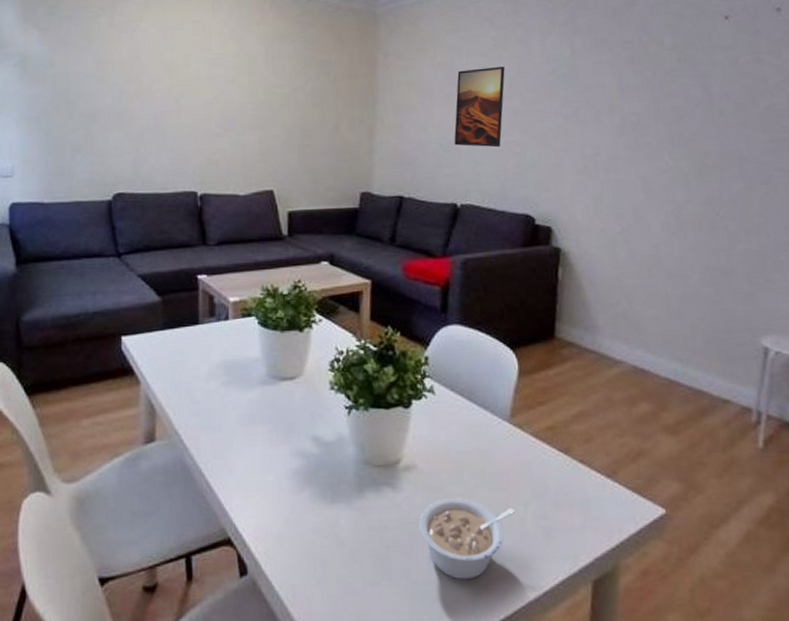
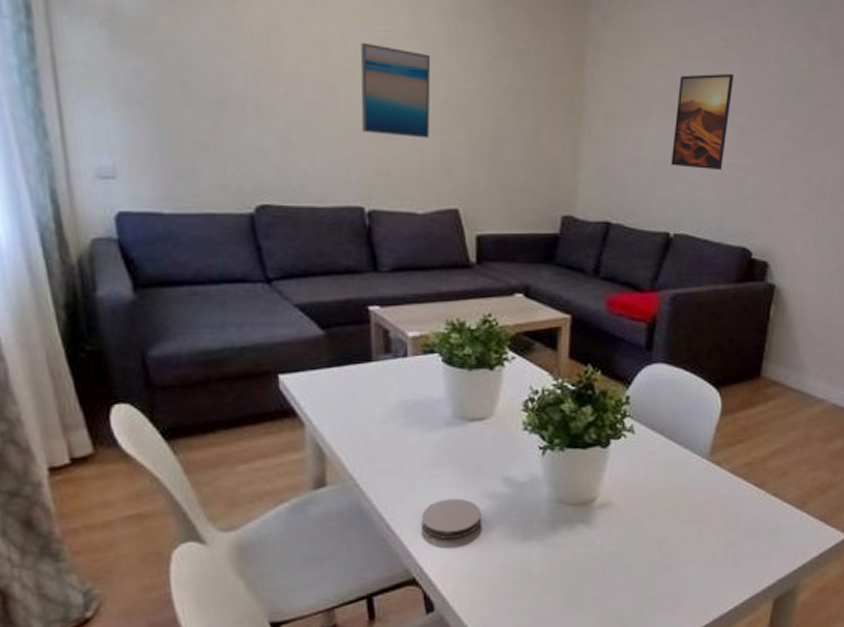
wall art: none [198,63,253,134] -> present [360,42,431,138]
coaster: none [237,456,292,499] -> present [421,498,482,540]
legume: present [419,498,514,580] -> none [613,532,706,605]

